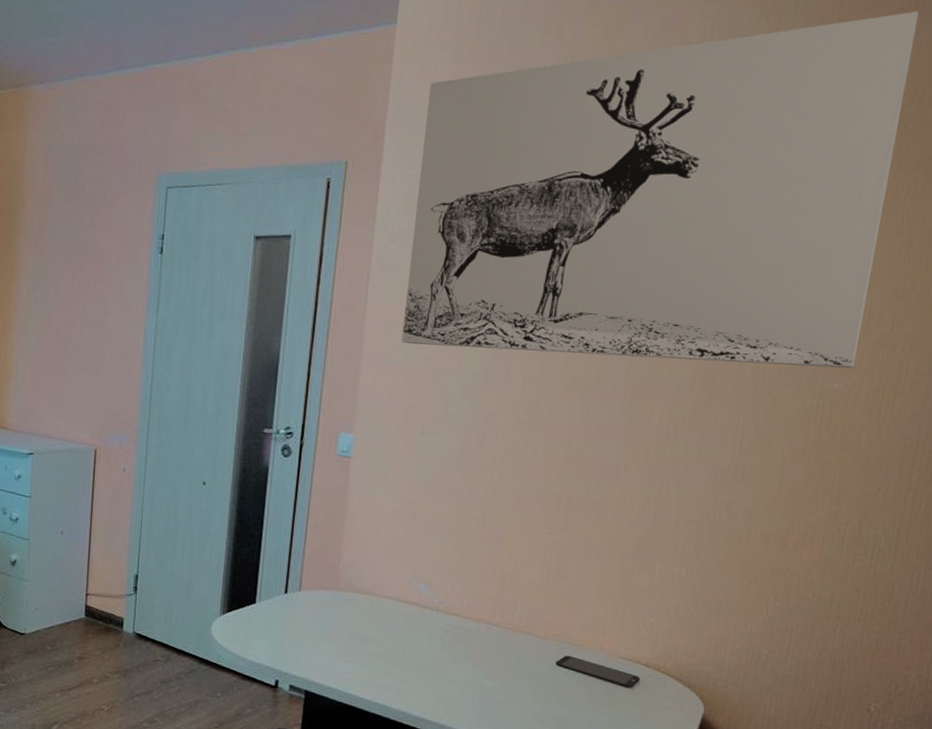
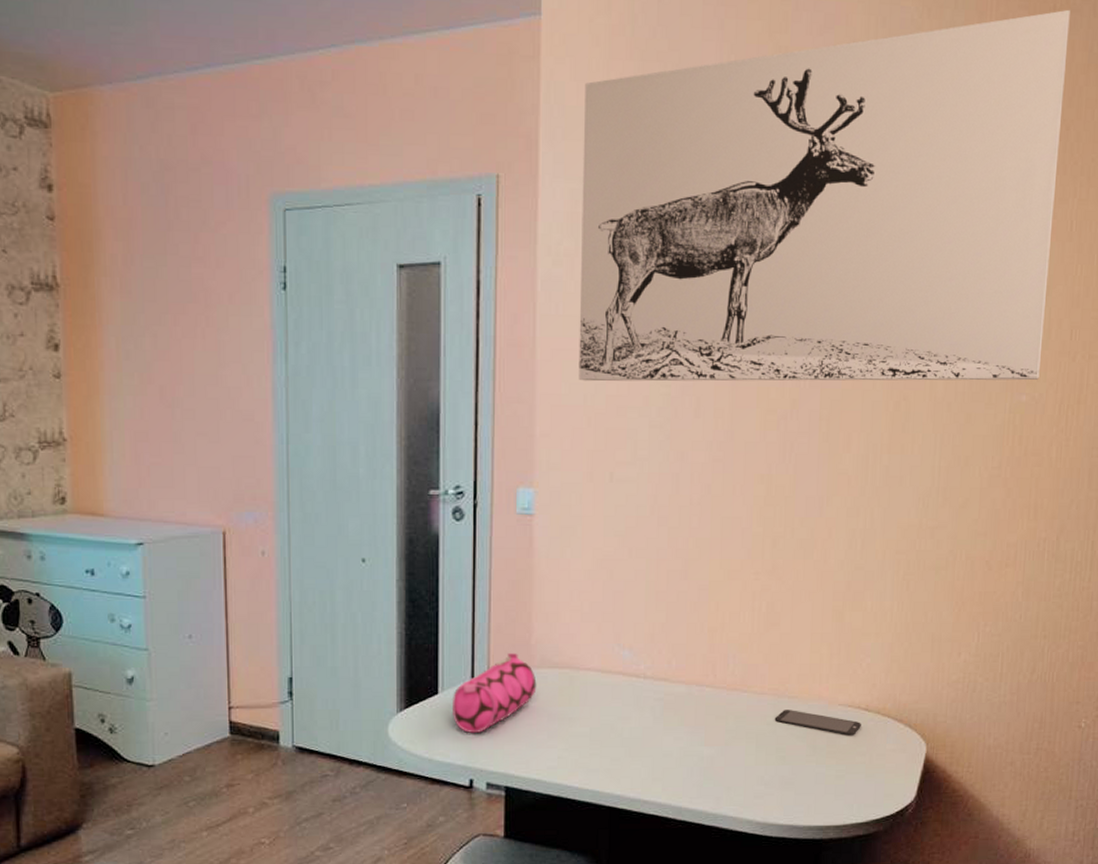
pencil case: none [266,574,341,641] -> present [453,652,537,733]

